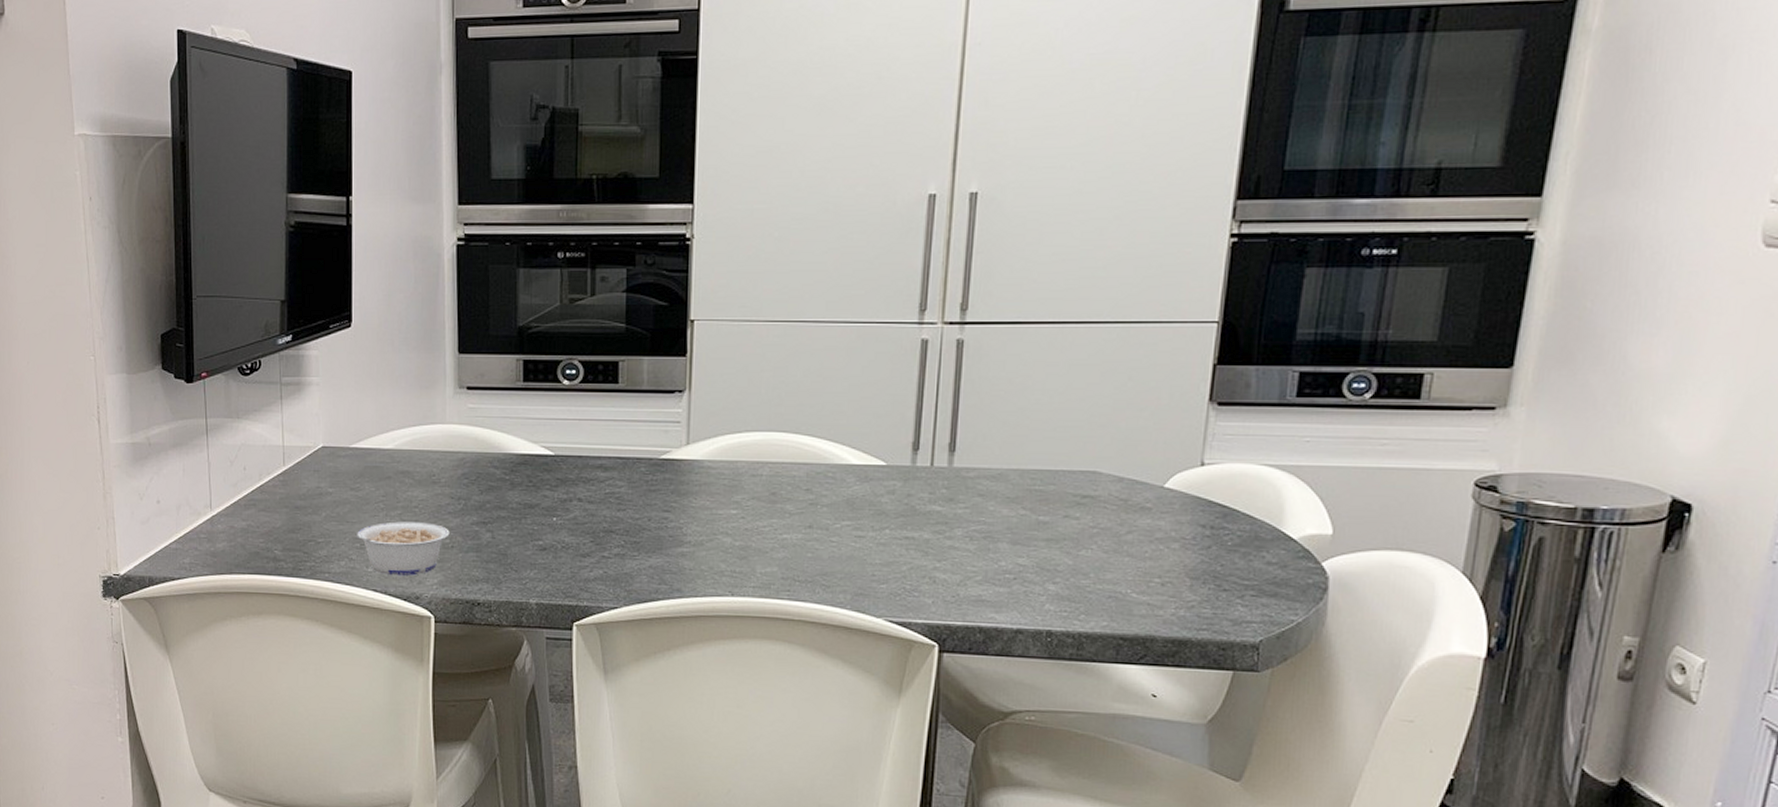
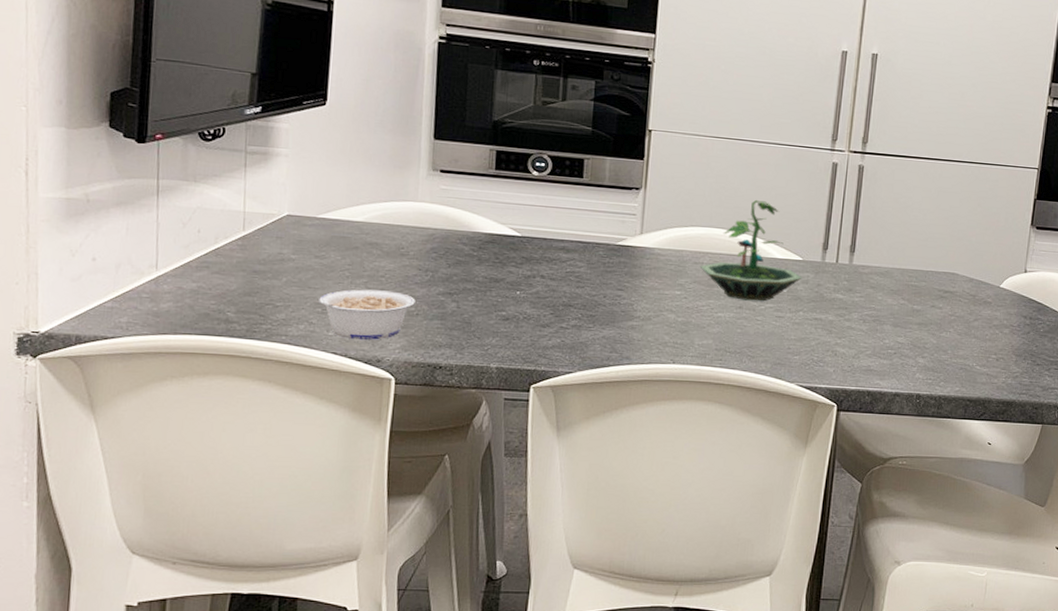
terrarium: none [758,393,887,519] -> present [699,199,802,302]

